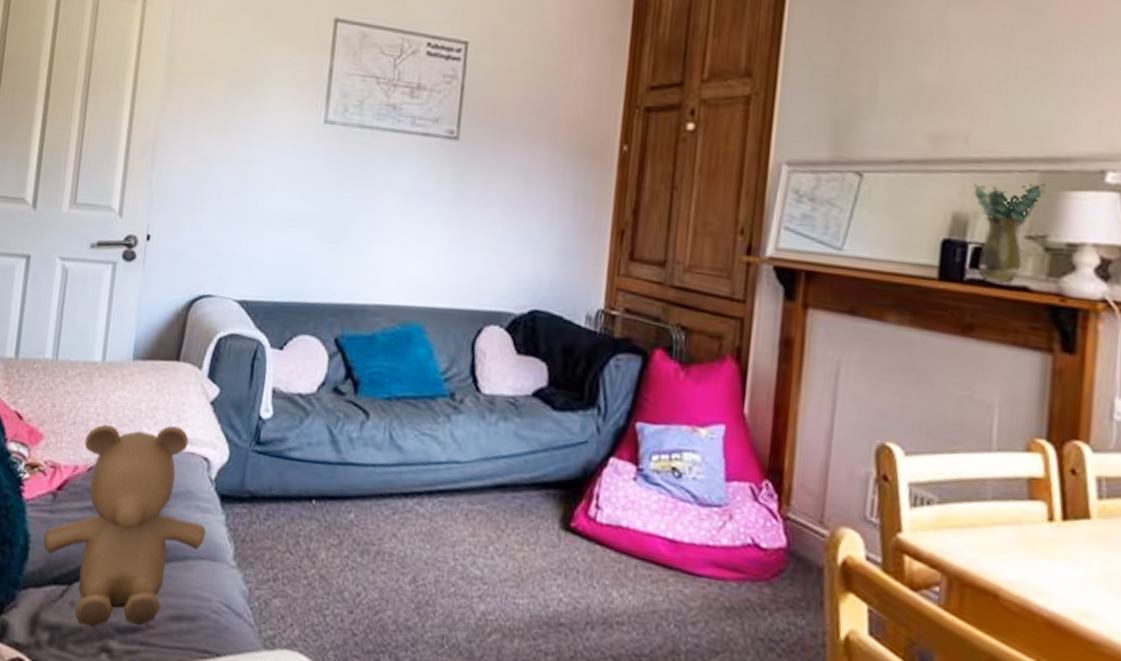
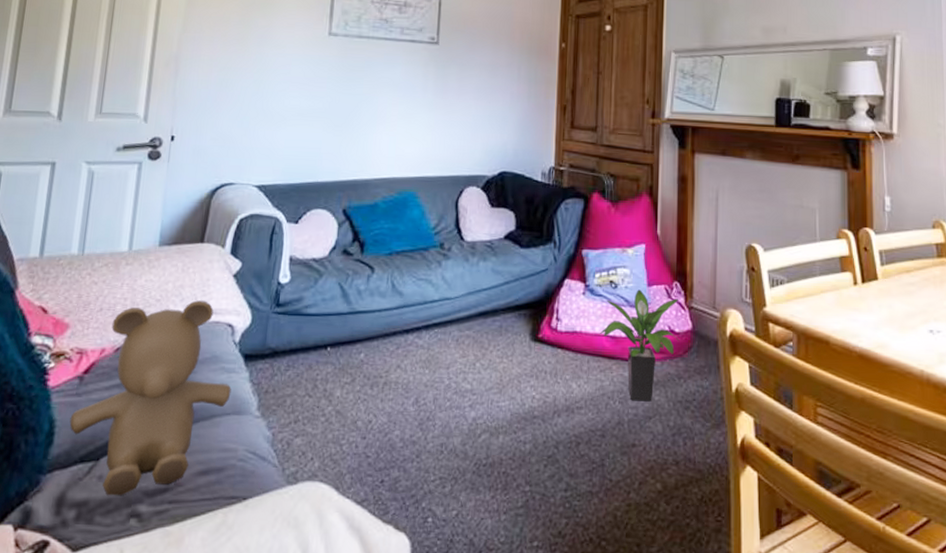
potted plant: none [653,484,770,632] -> present [599,290,680,402]
vase: present [974,183,1049,284] -> none [792,57,836,126]

